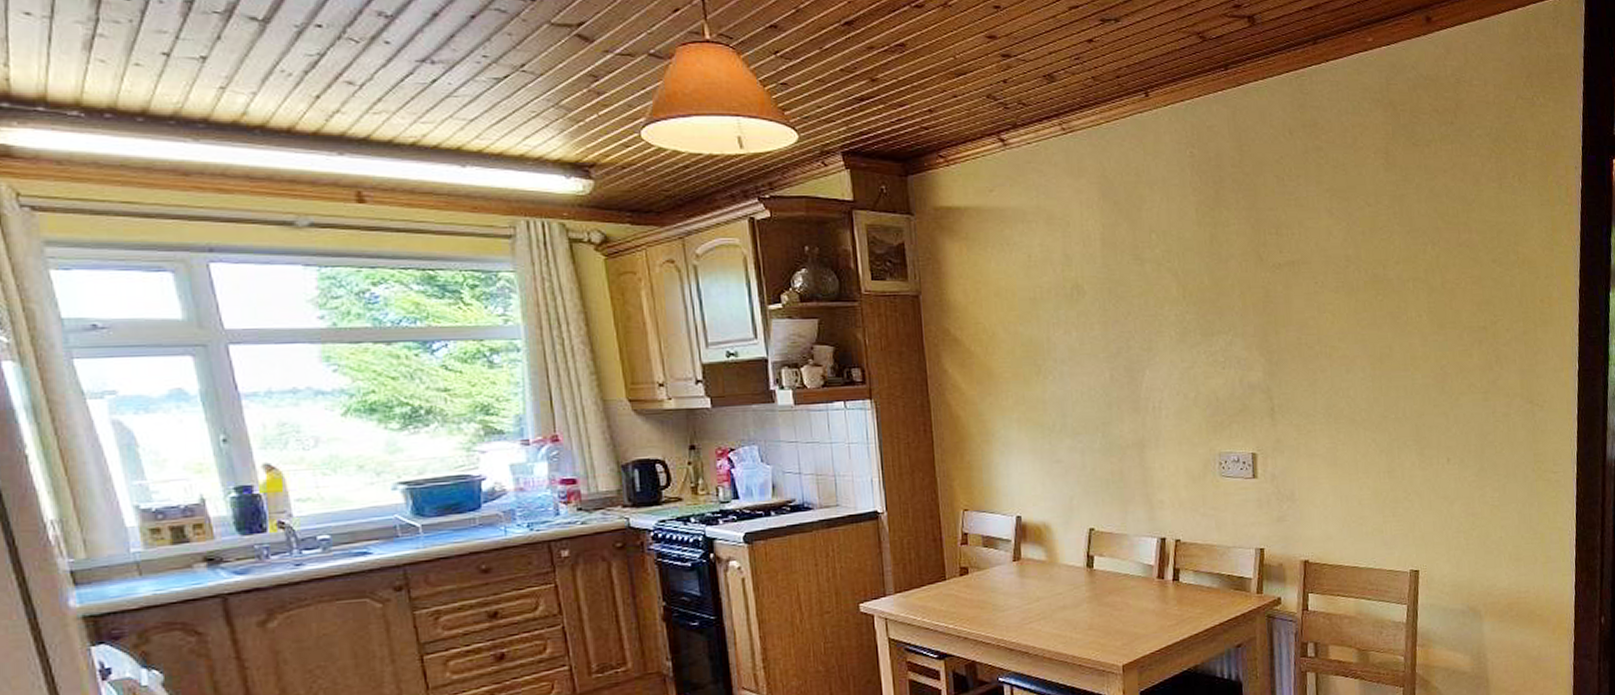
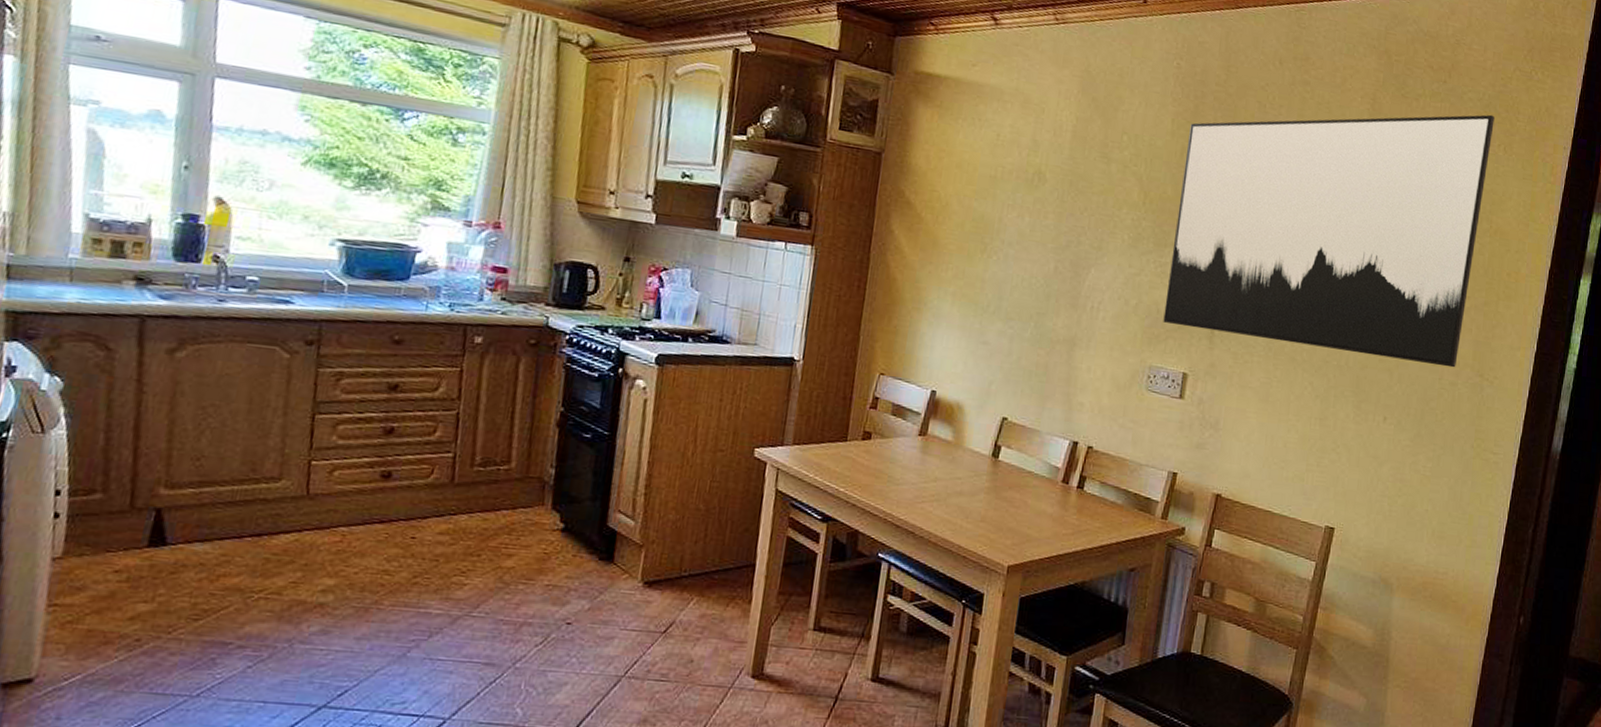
wall art: none [1214,147,1507,409] -> present [1163,114,1495,368]

